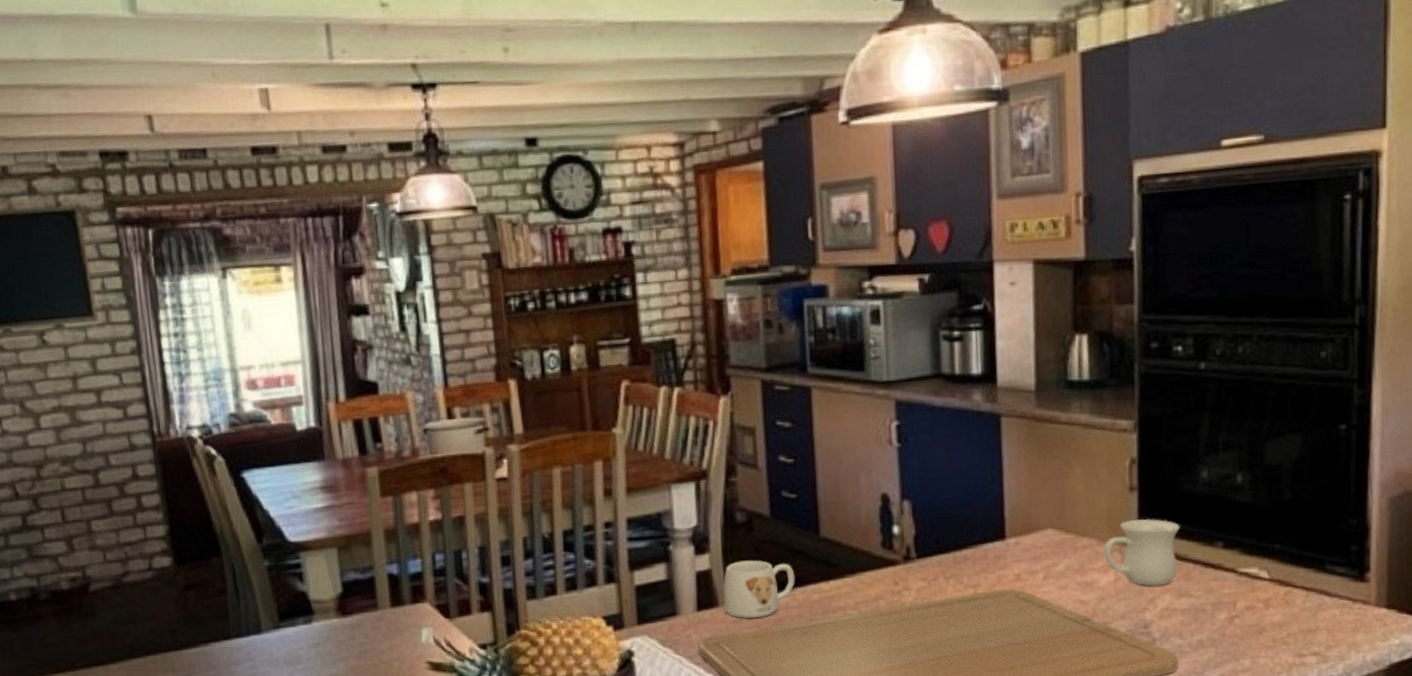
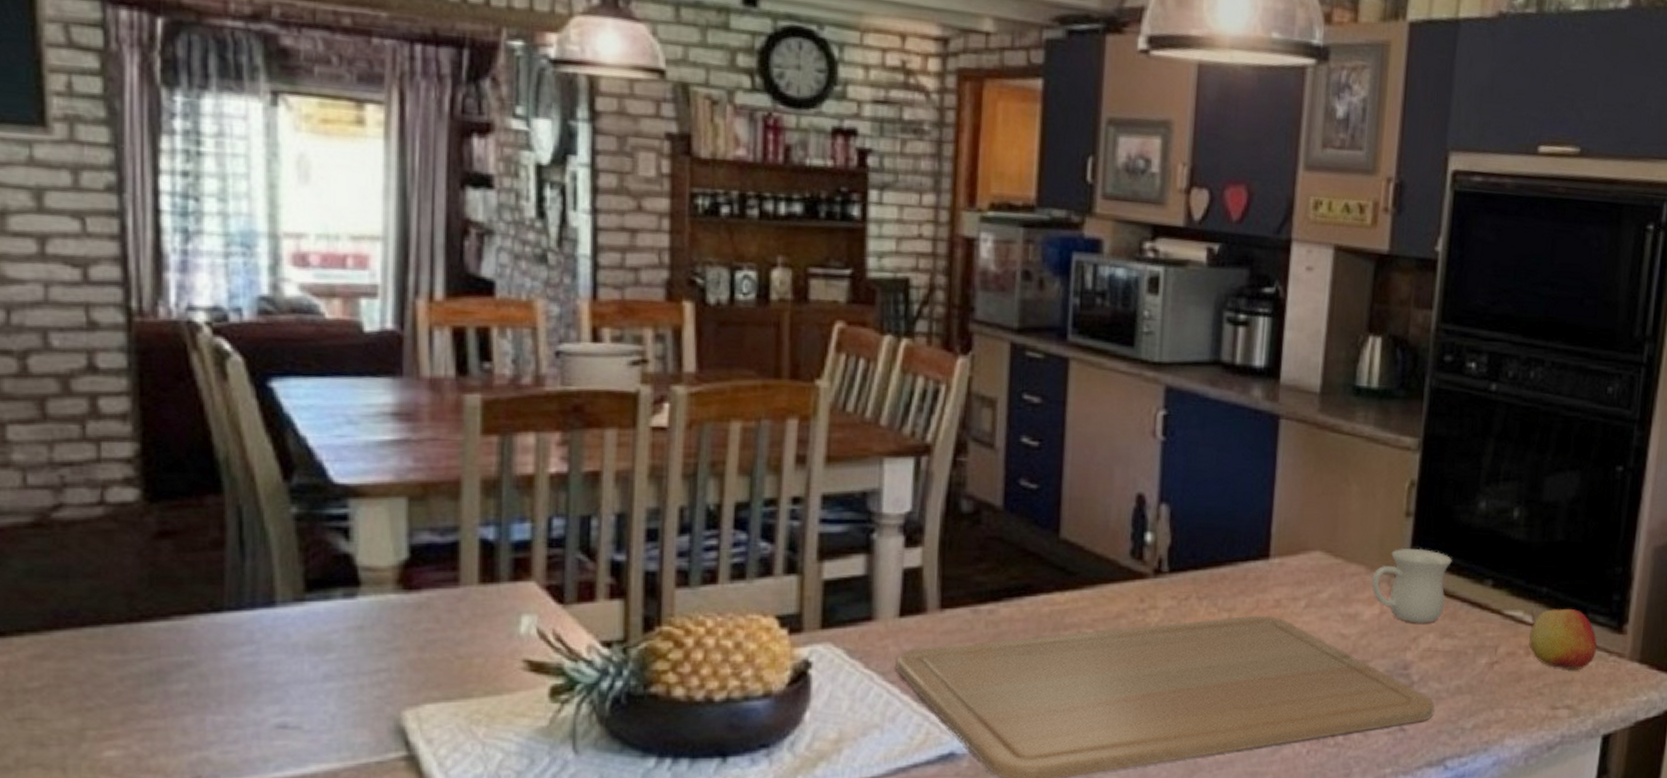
mug: present [723,560,796,618] -> none [933,559,1025,629]
apple: none [1267,562,1339,619] -> present [1529,609,1597,669]

